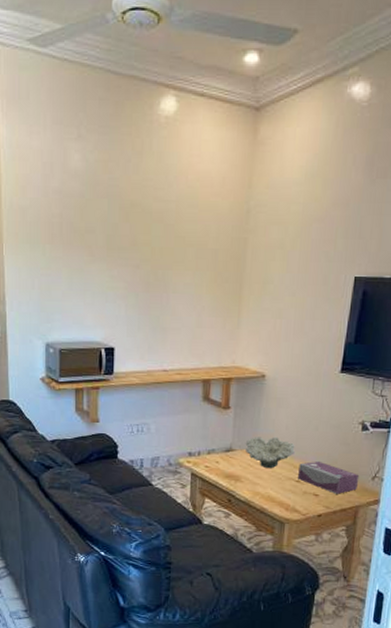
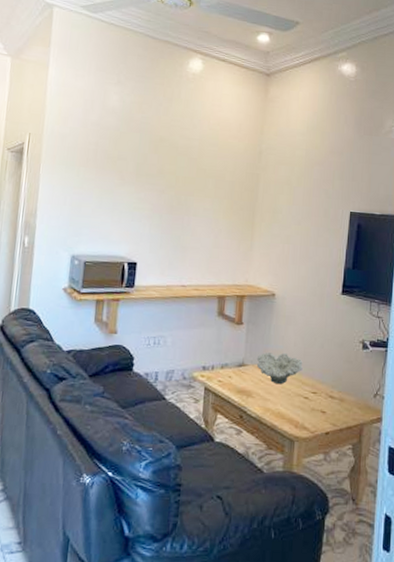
tissue box: present [298,460,360,494] -> none [306,377,363,411]

